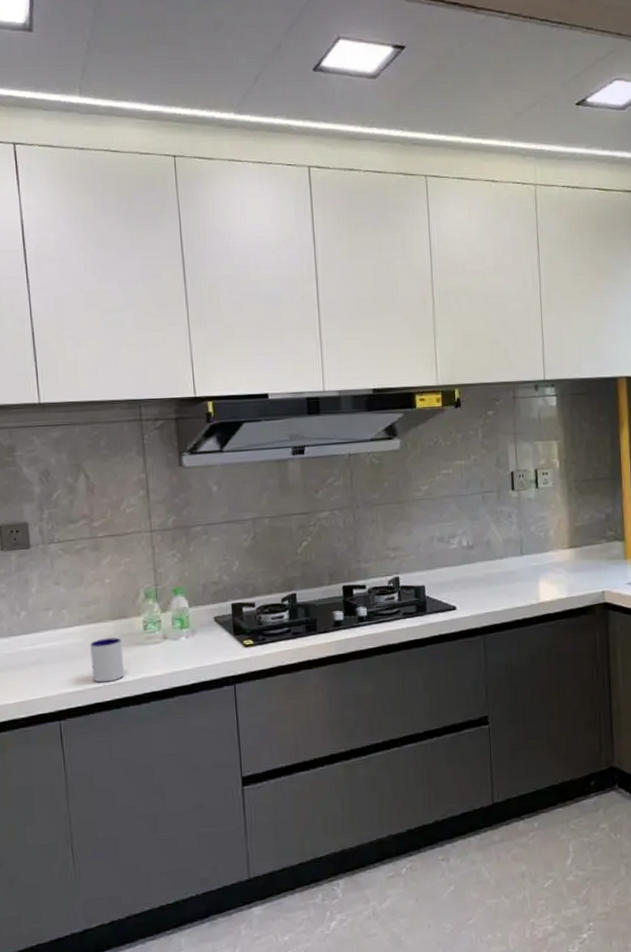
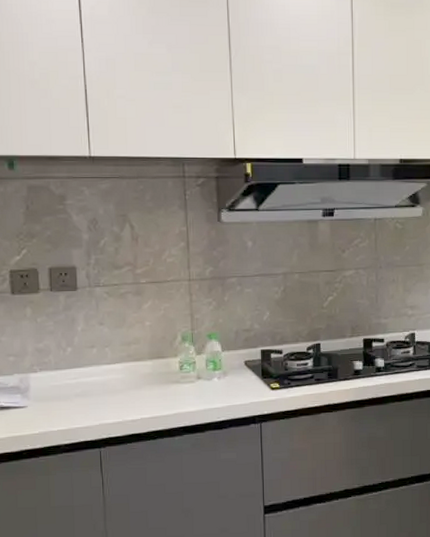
mug: present [90,637,125,683] -> none [130,375,161,416]

